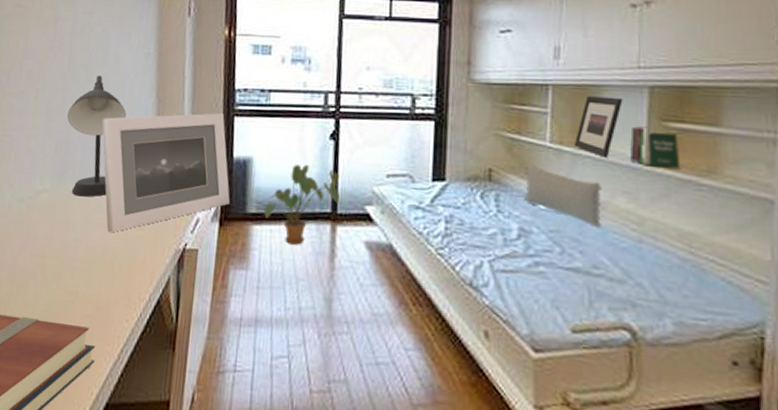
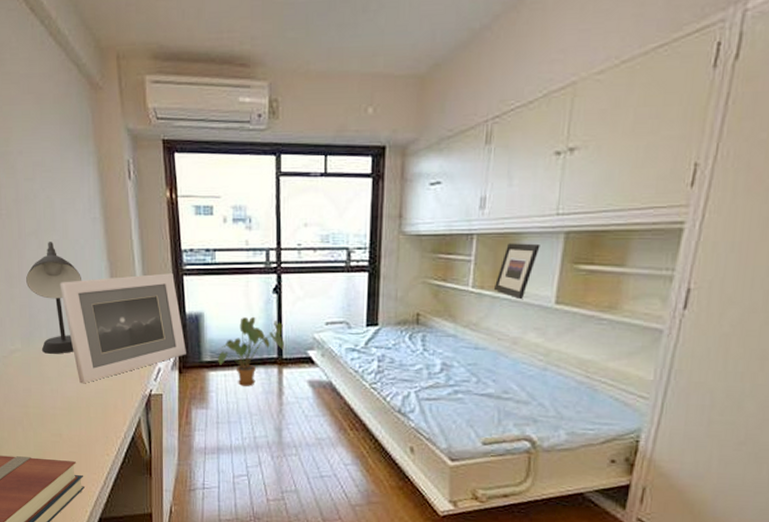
pillow: present [523,163,603,228] -> none [446,307,516,359]
books: present [630,126,681,169] -> none [543,269,587,307]

